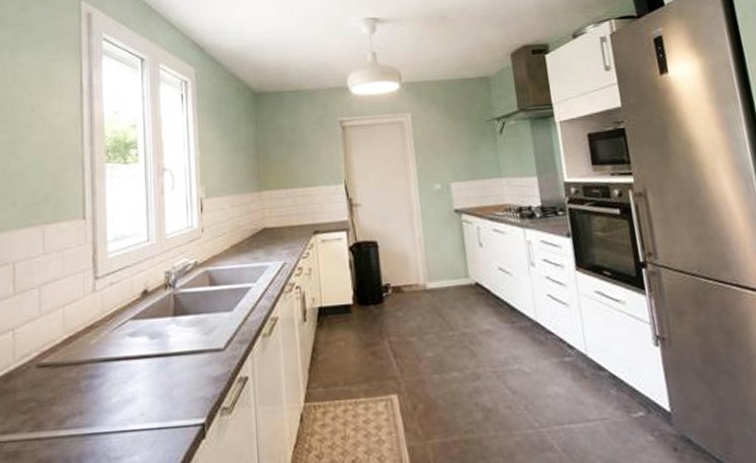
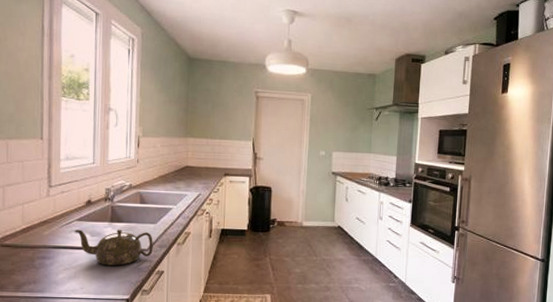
teapot: none [129,324,231,379] -> present [75,229,153,266]

